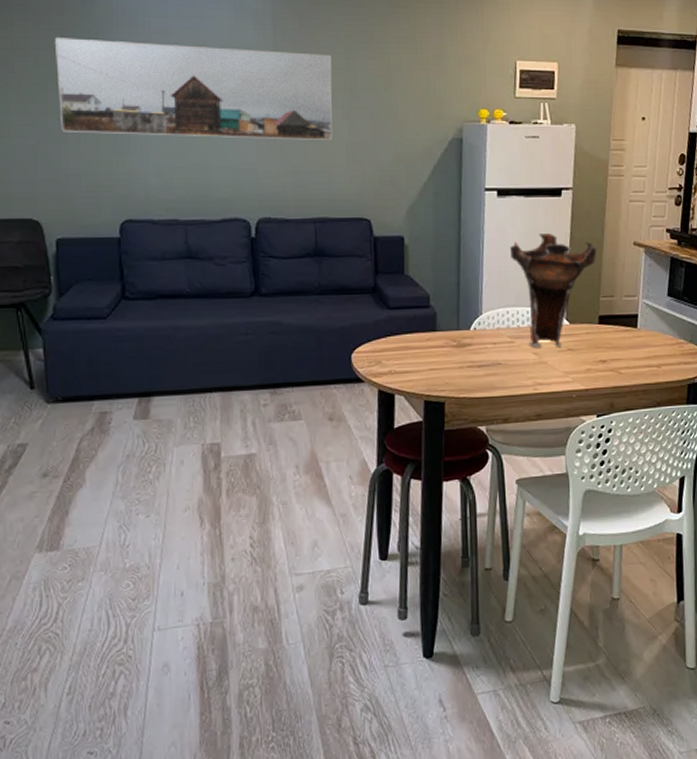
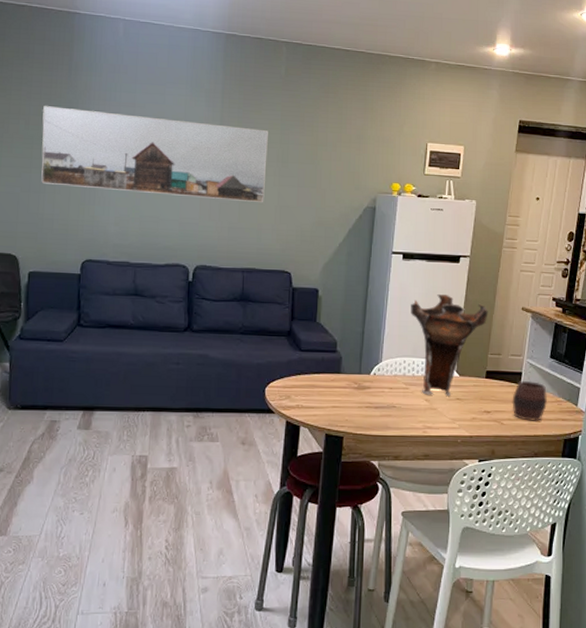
cup: none [629,322,668,368] -> present [512,380,548,421]

